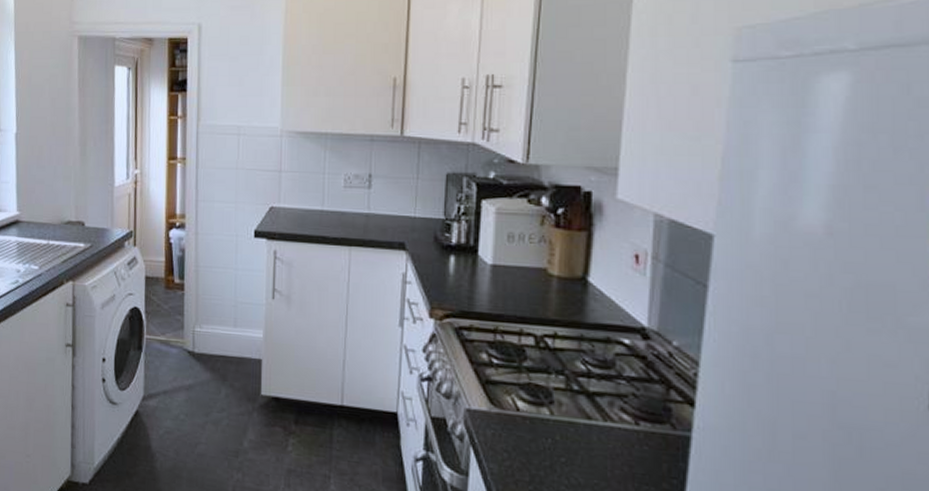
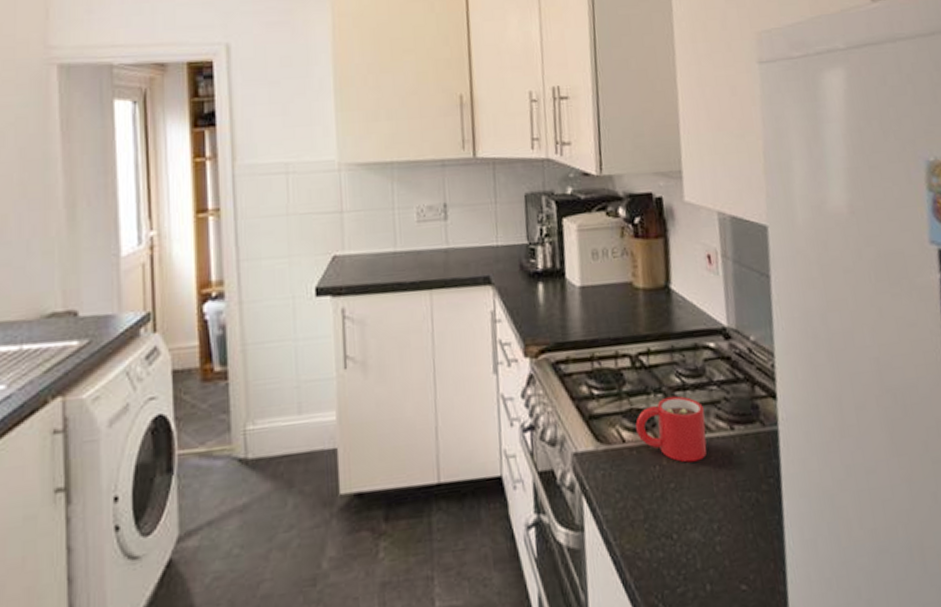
mug: none [532,380,609,445] -> present [635,395,707,463]

